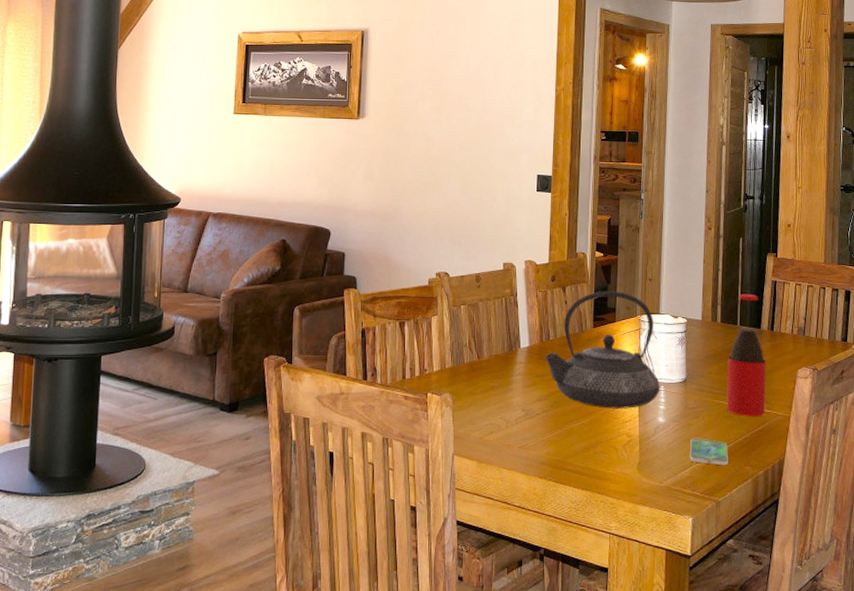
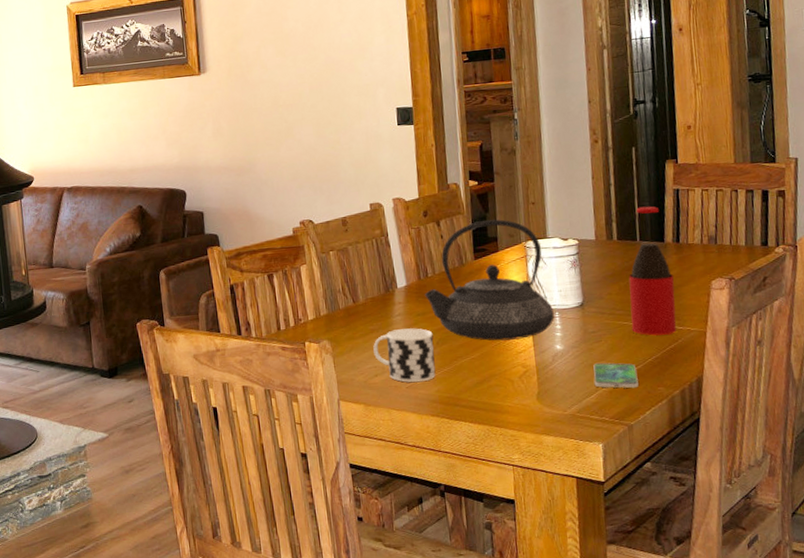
cup: none [492,389,549,443] -> present [373,328,436,383]

